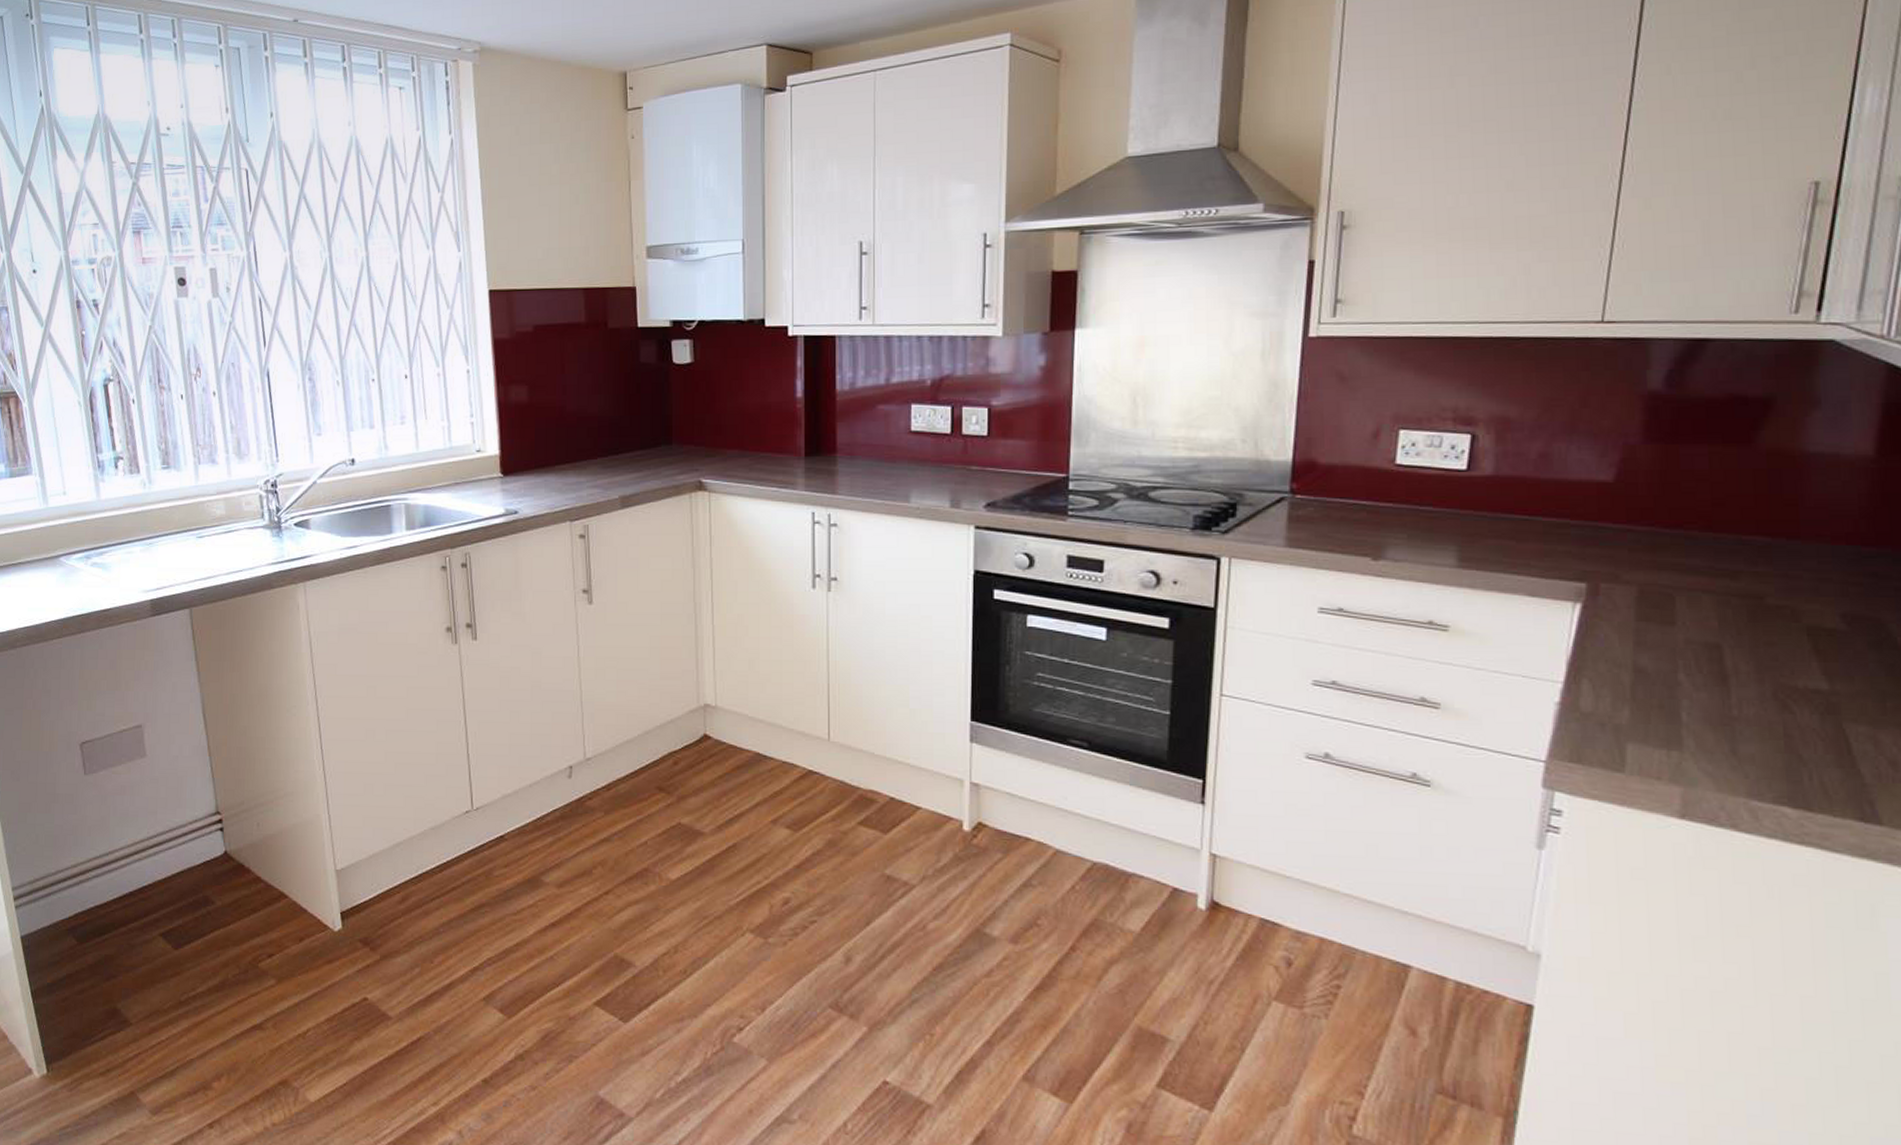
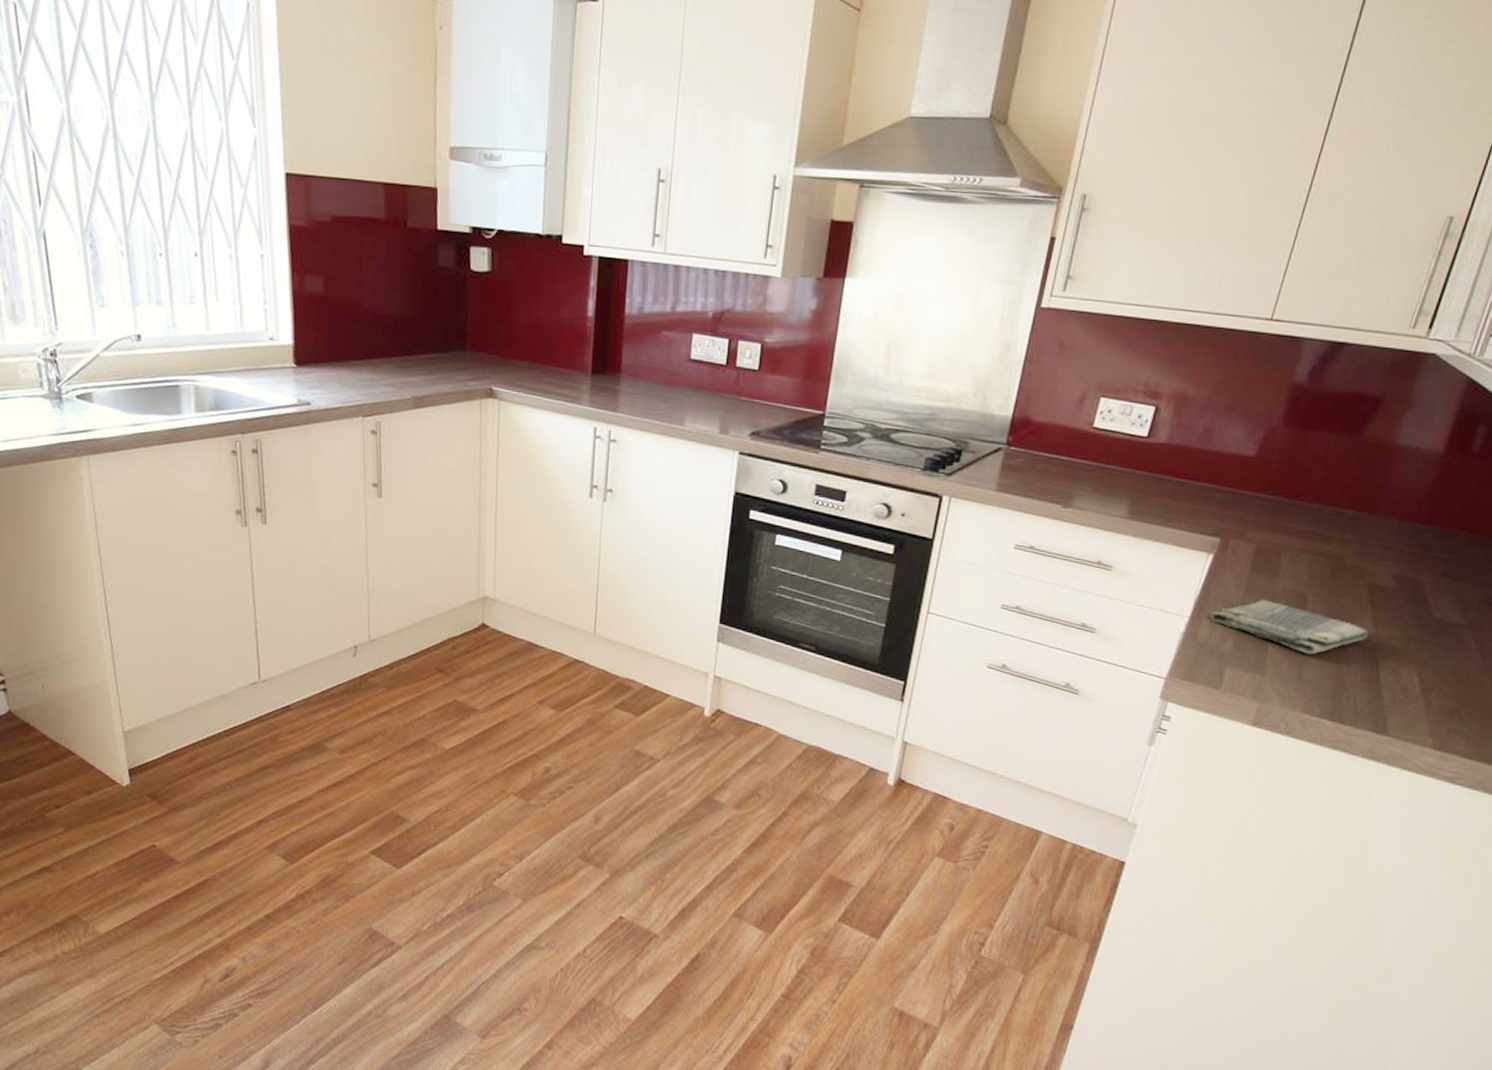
dish towel: none [1592,654,1822,722] -> present [1210,598,1369,655]

